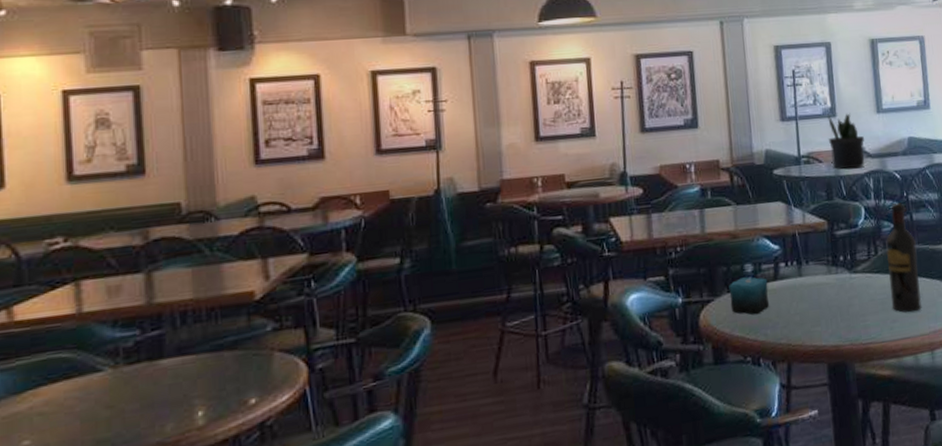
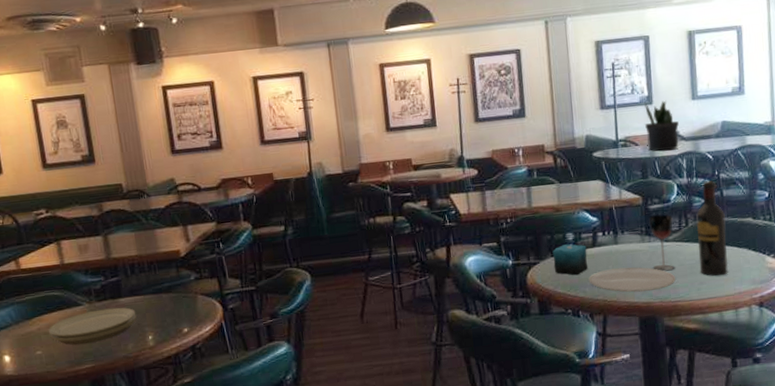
plate: none [45,372,185,430] -> present [48,307,138,345]
plate: none [770,303,866,334] -> present [588,267,676,292]
wineglass: none [835,240,865,308] -> present [648,214,674,271]

